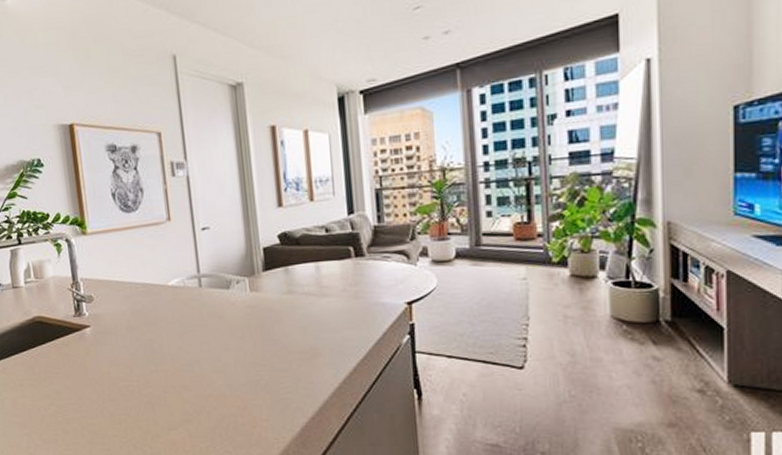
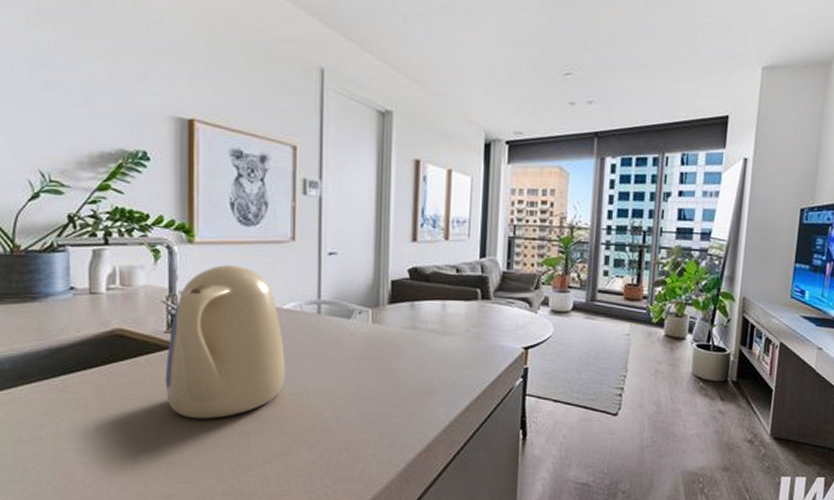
kettle: none [77,250,178,392] -> present [165,265,286,419]

